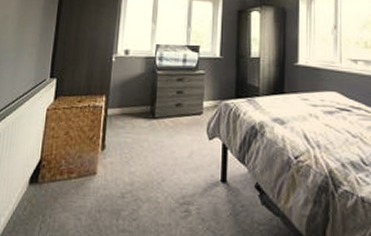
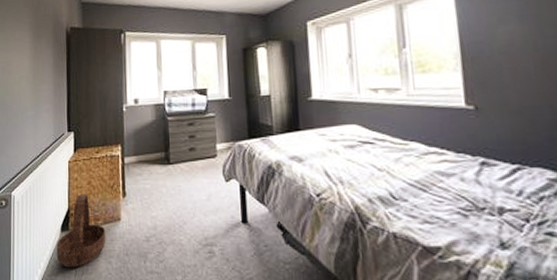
basket: none [20,144,79,225] -> present [56,193,106,268]

